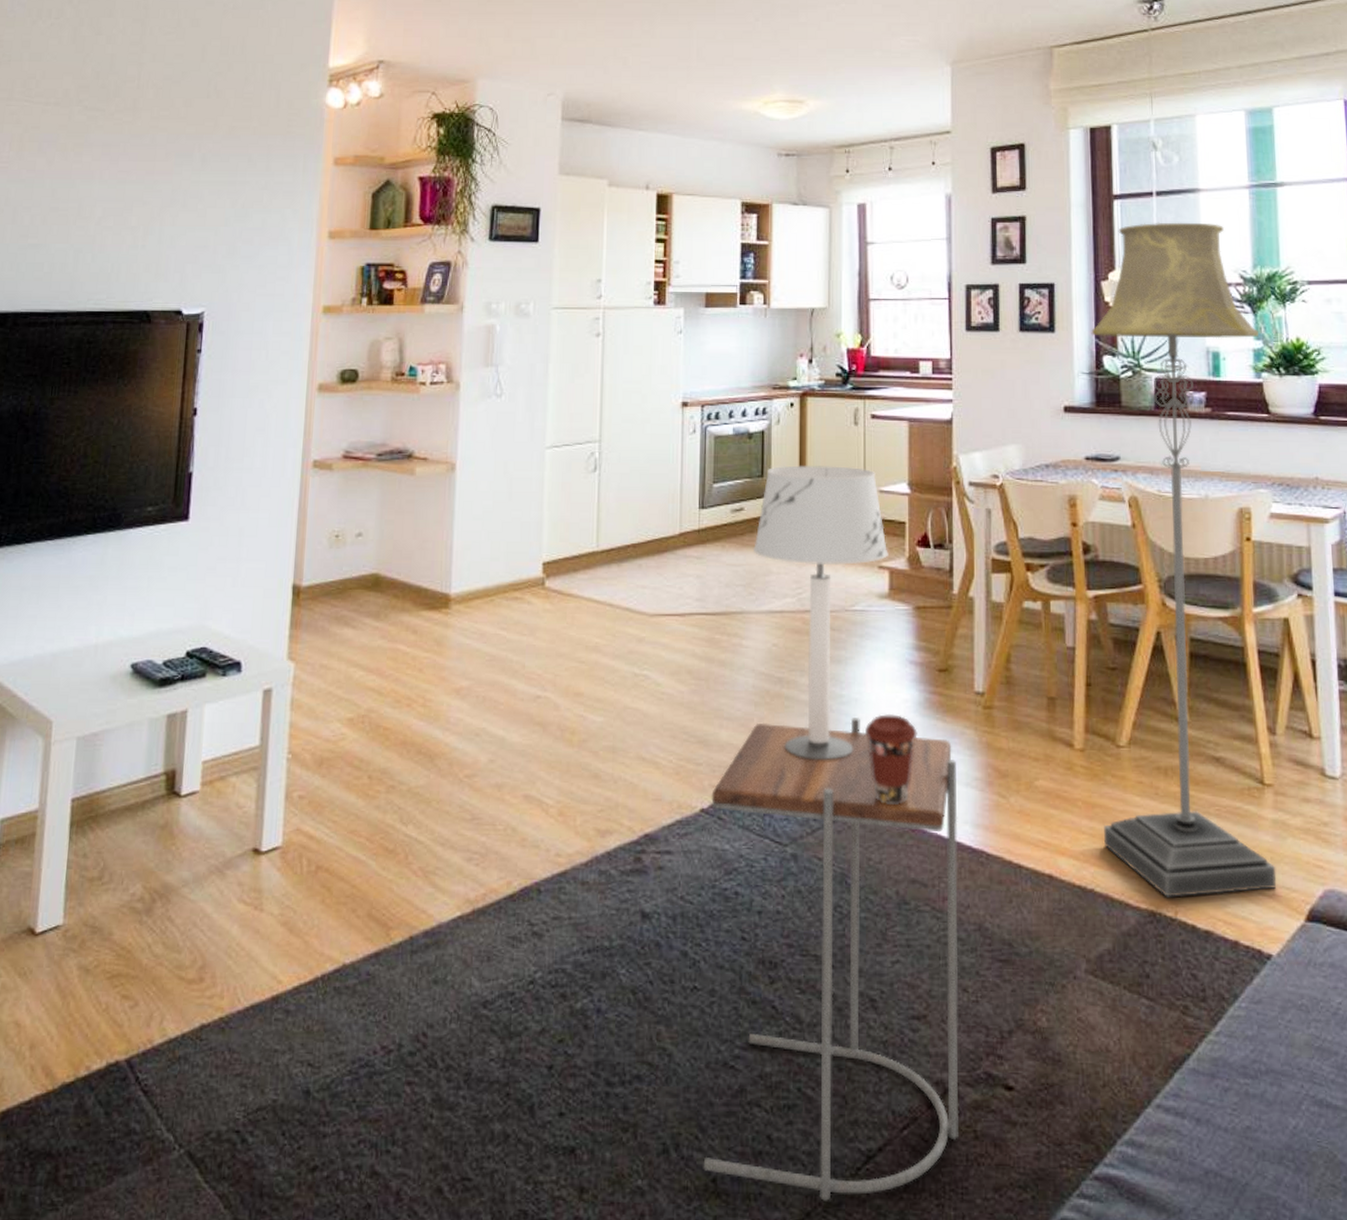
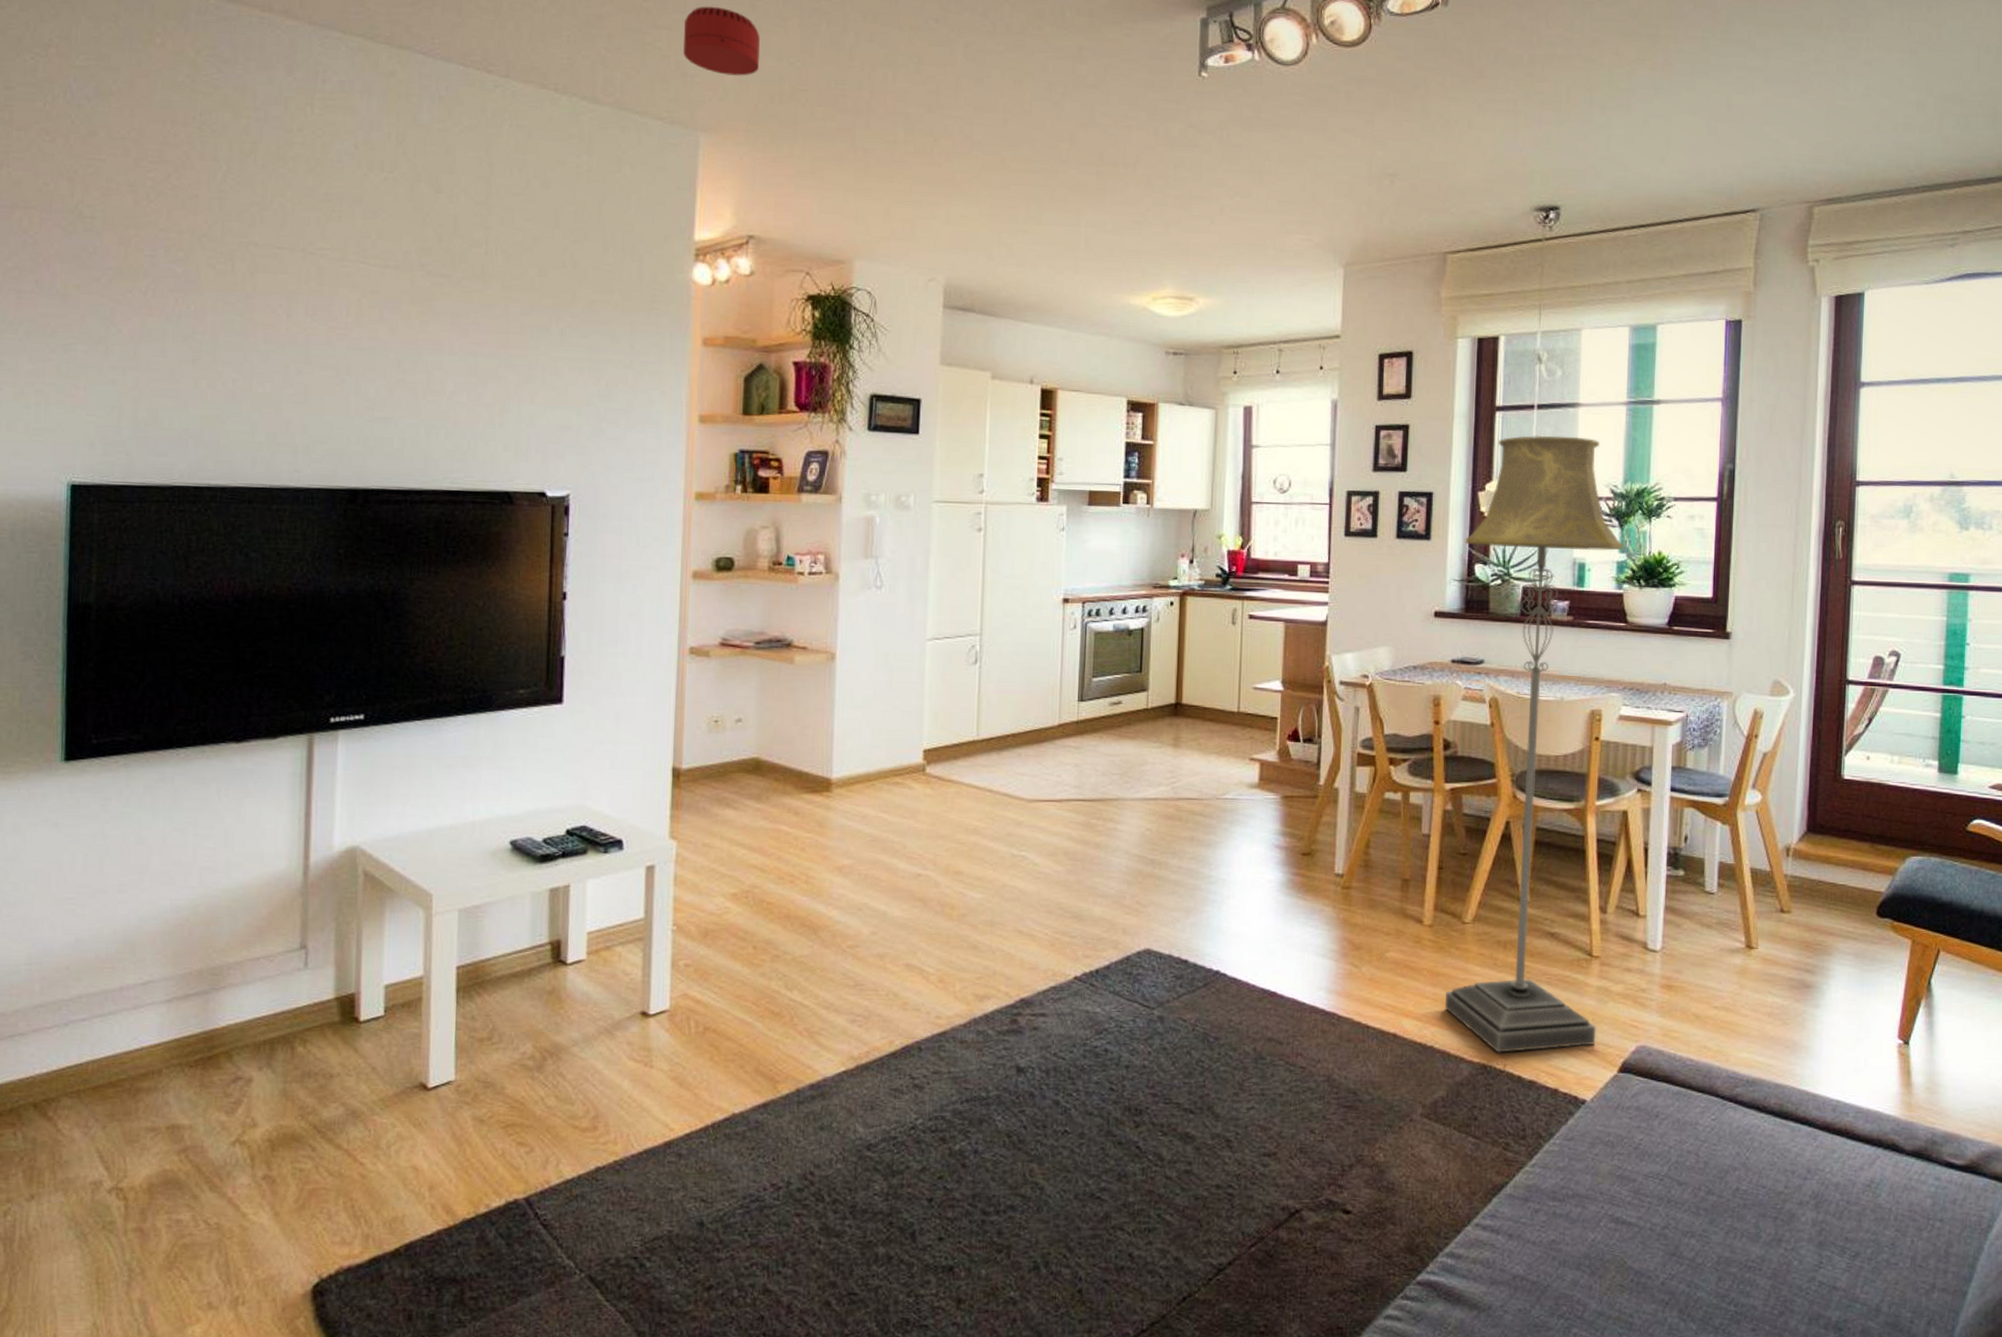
side table: present [703,718,959,1201] -> none [1070,896,1314,1306]
table lamp: present [752,465,888,761] -> none [1129,662,1260,935]
coffee cup: present [865,714,917,806] -> none [1231,893,1280,974]

